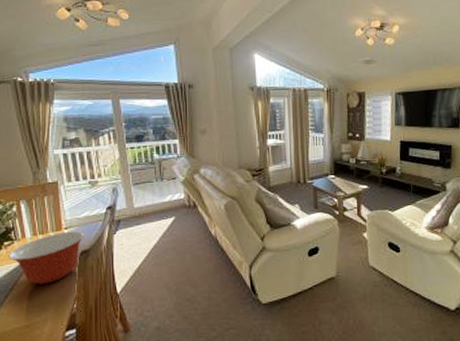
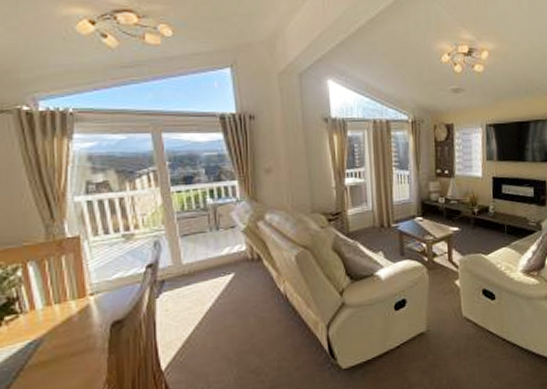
mixing bowl: present [8,231,84,285] -> none [11,296,116,368]

